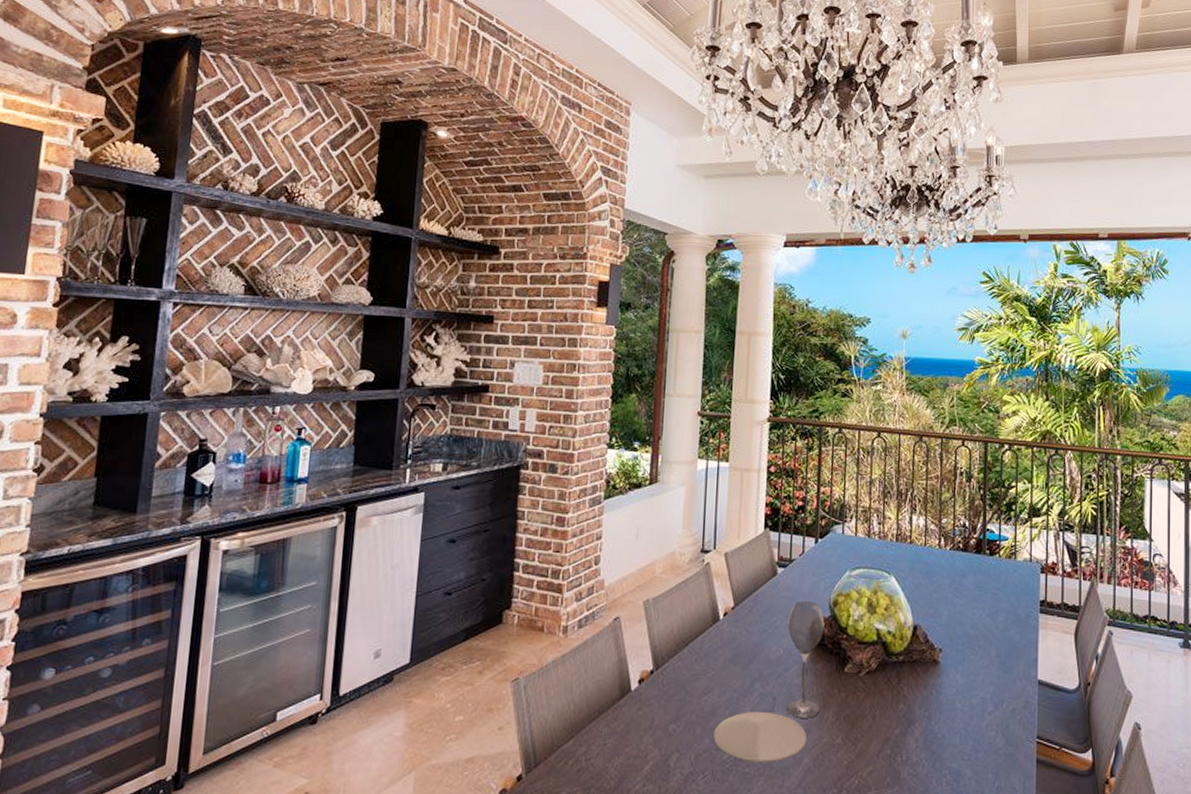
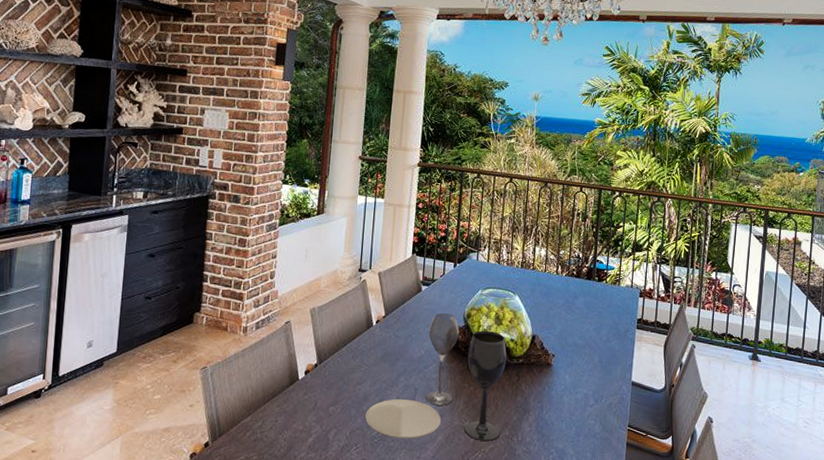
wine glass: none [836,621,884,762] -> present [464,330,507,441]

